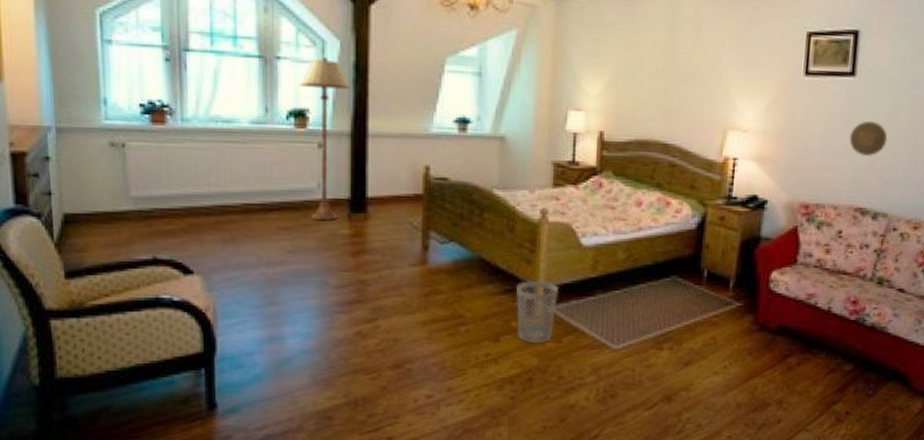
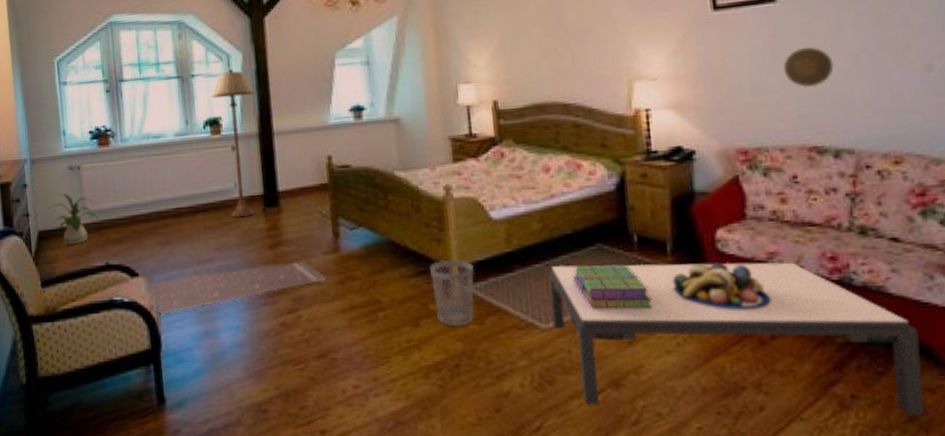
house plant: none [79,172,147,233] -> present [48,193,99,245]
area rug: none [205,271,409,317] -> present [148,262,326,315]
coffee table: none [623,294,902,429] -> present [548,262,924,416]
stack of books: none [646,294,711,336] -> present [573,264,654,310]
fruit bowl: none [728,299,803,340] -> present [672,262,772,310]

